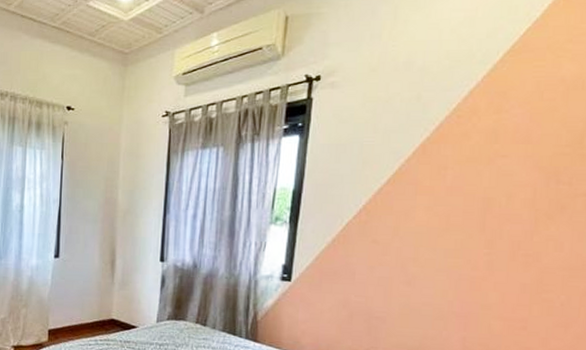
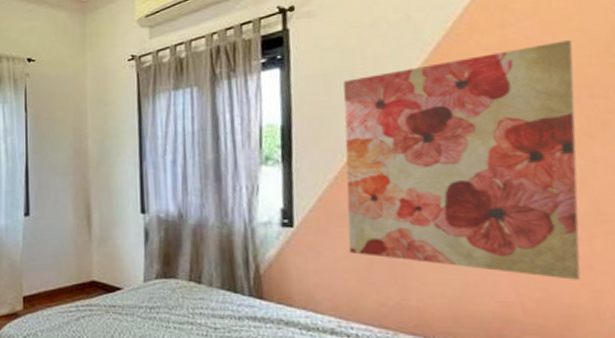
wall art: none [334,130,554,338] -> present [343,40,581,280]

